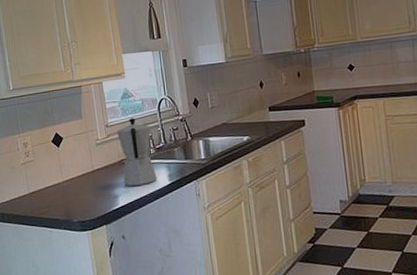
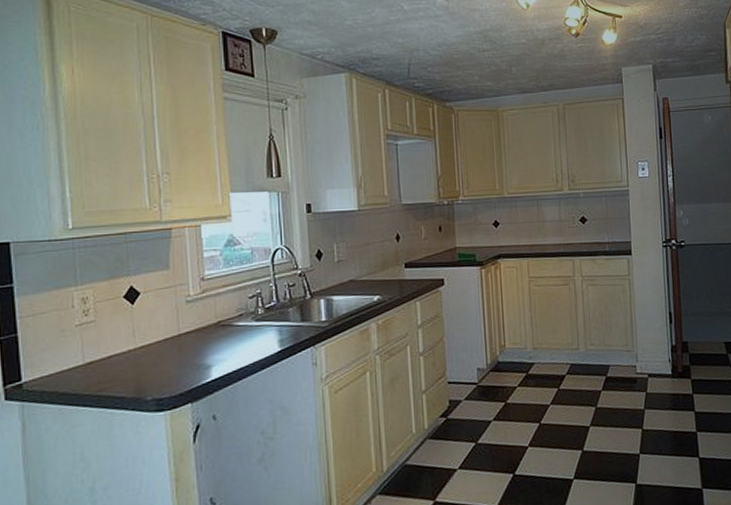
moka pot: present [116,118,157,187] -> none [215,270,264,355]

